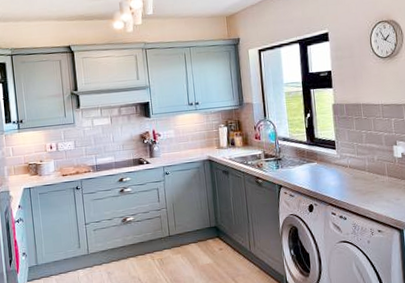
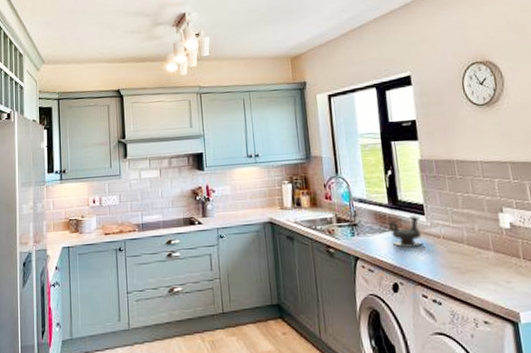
teapot: none [306,150,334,176] -> present [388,216,423,248]

